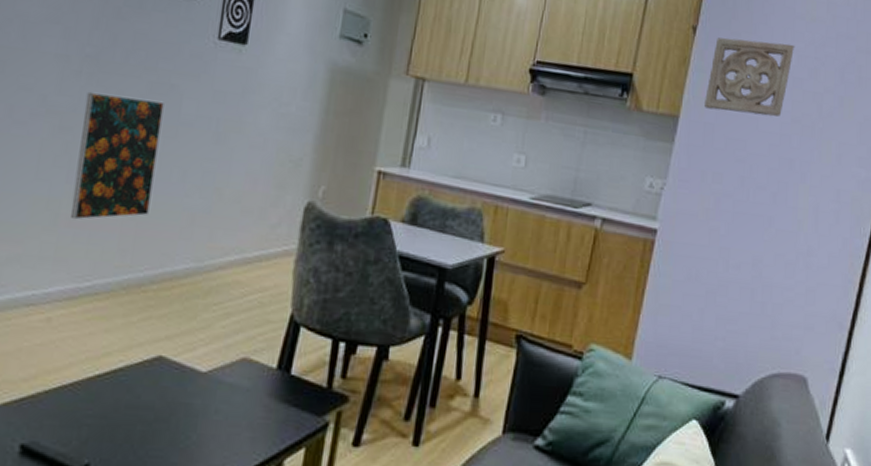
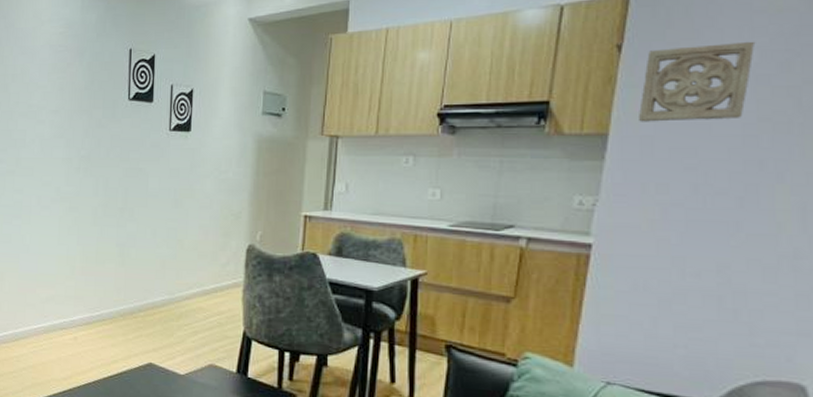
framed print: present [71,91,164,220] -> none [82,181,136,270]

